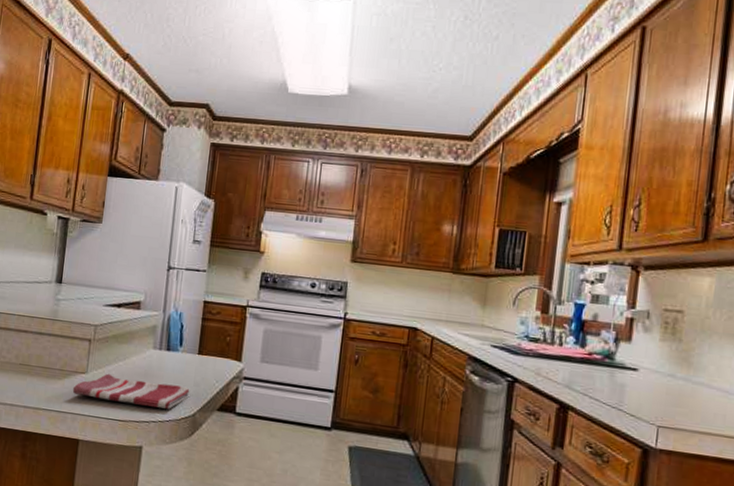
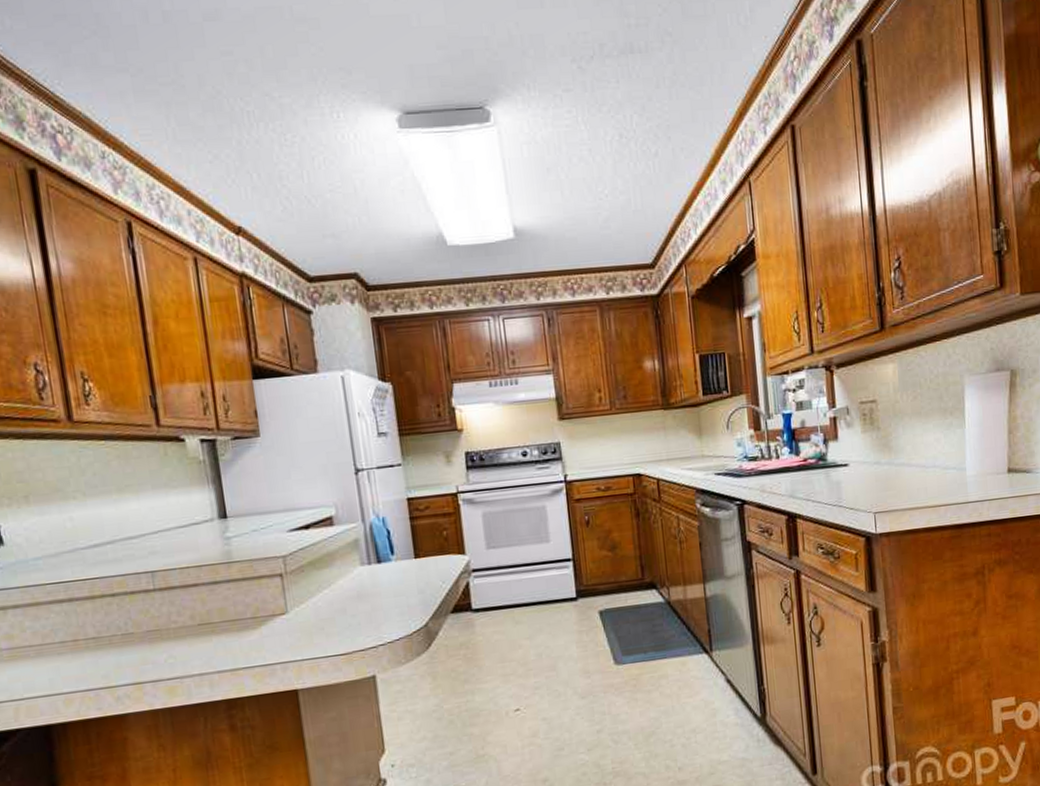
dish towel: present [72,373,190,409] -> none [274,597,416,641]

